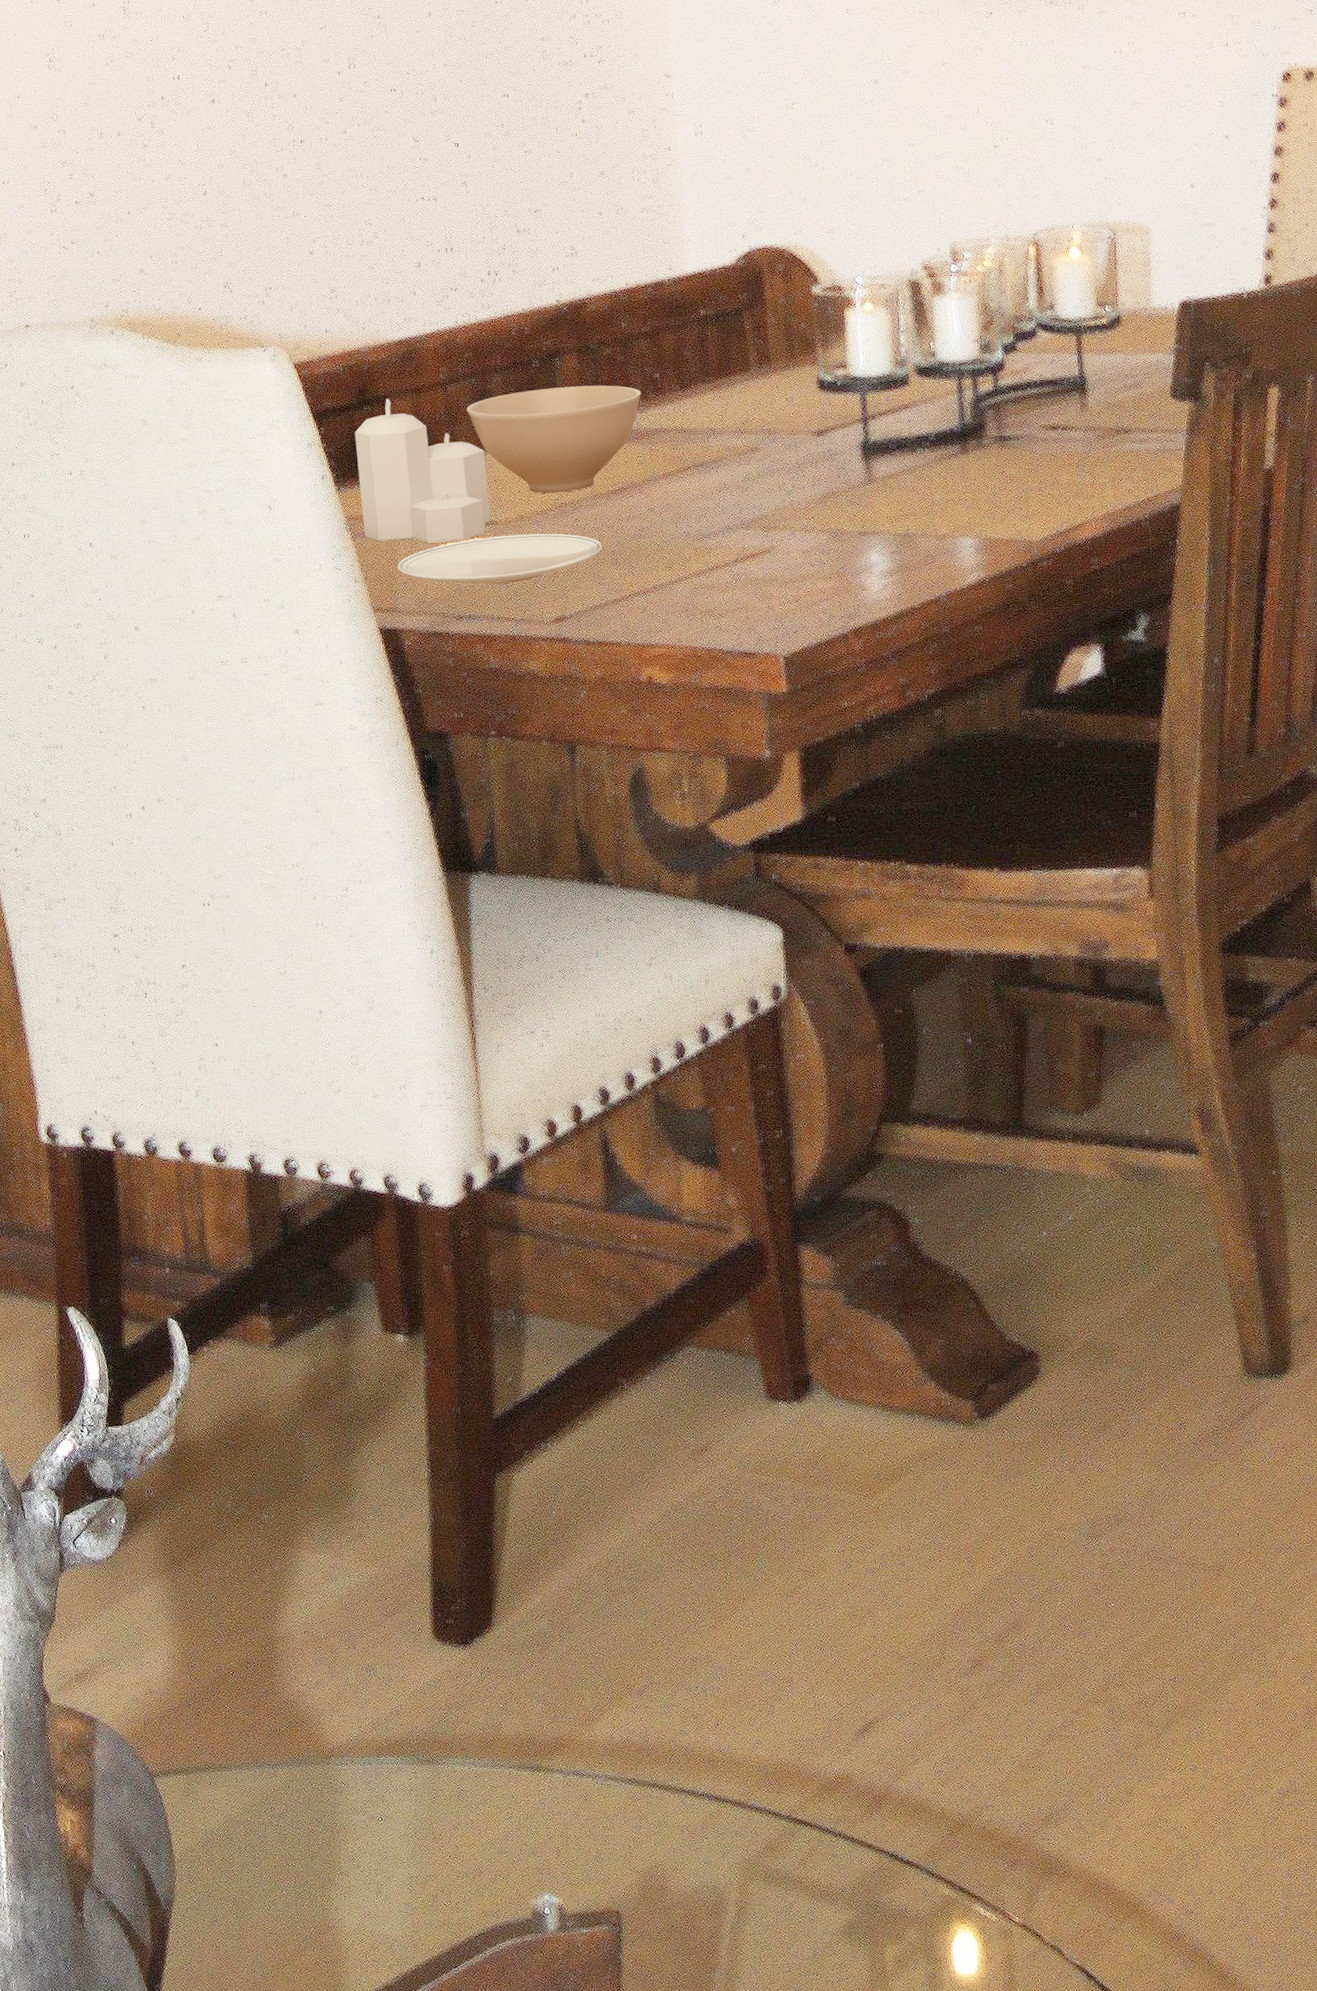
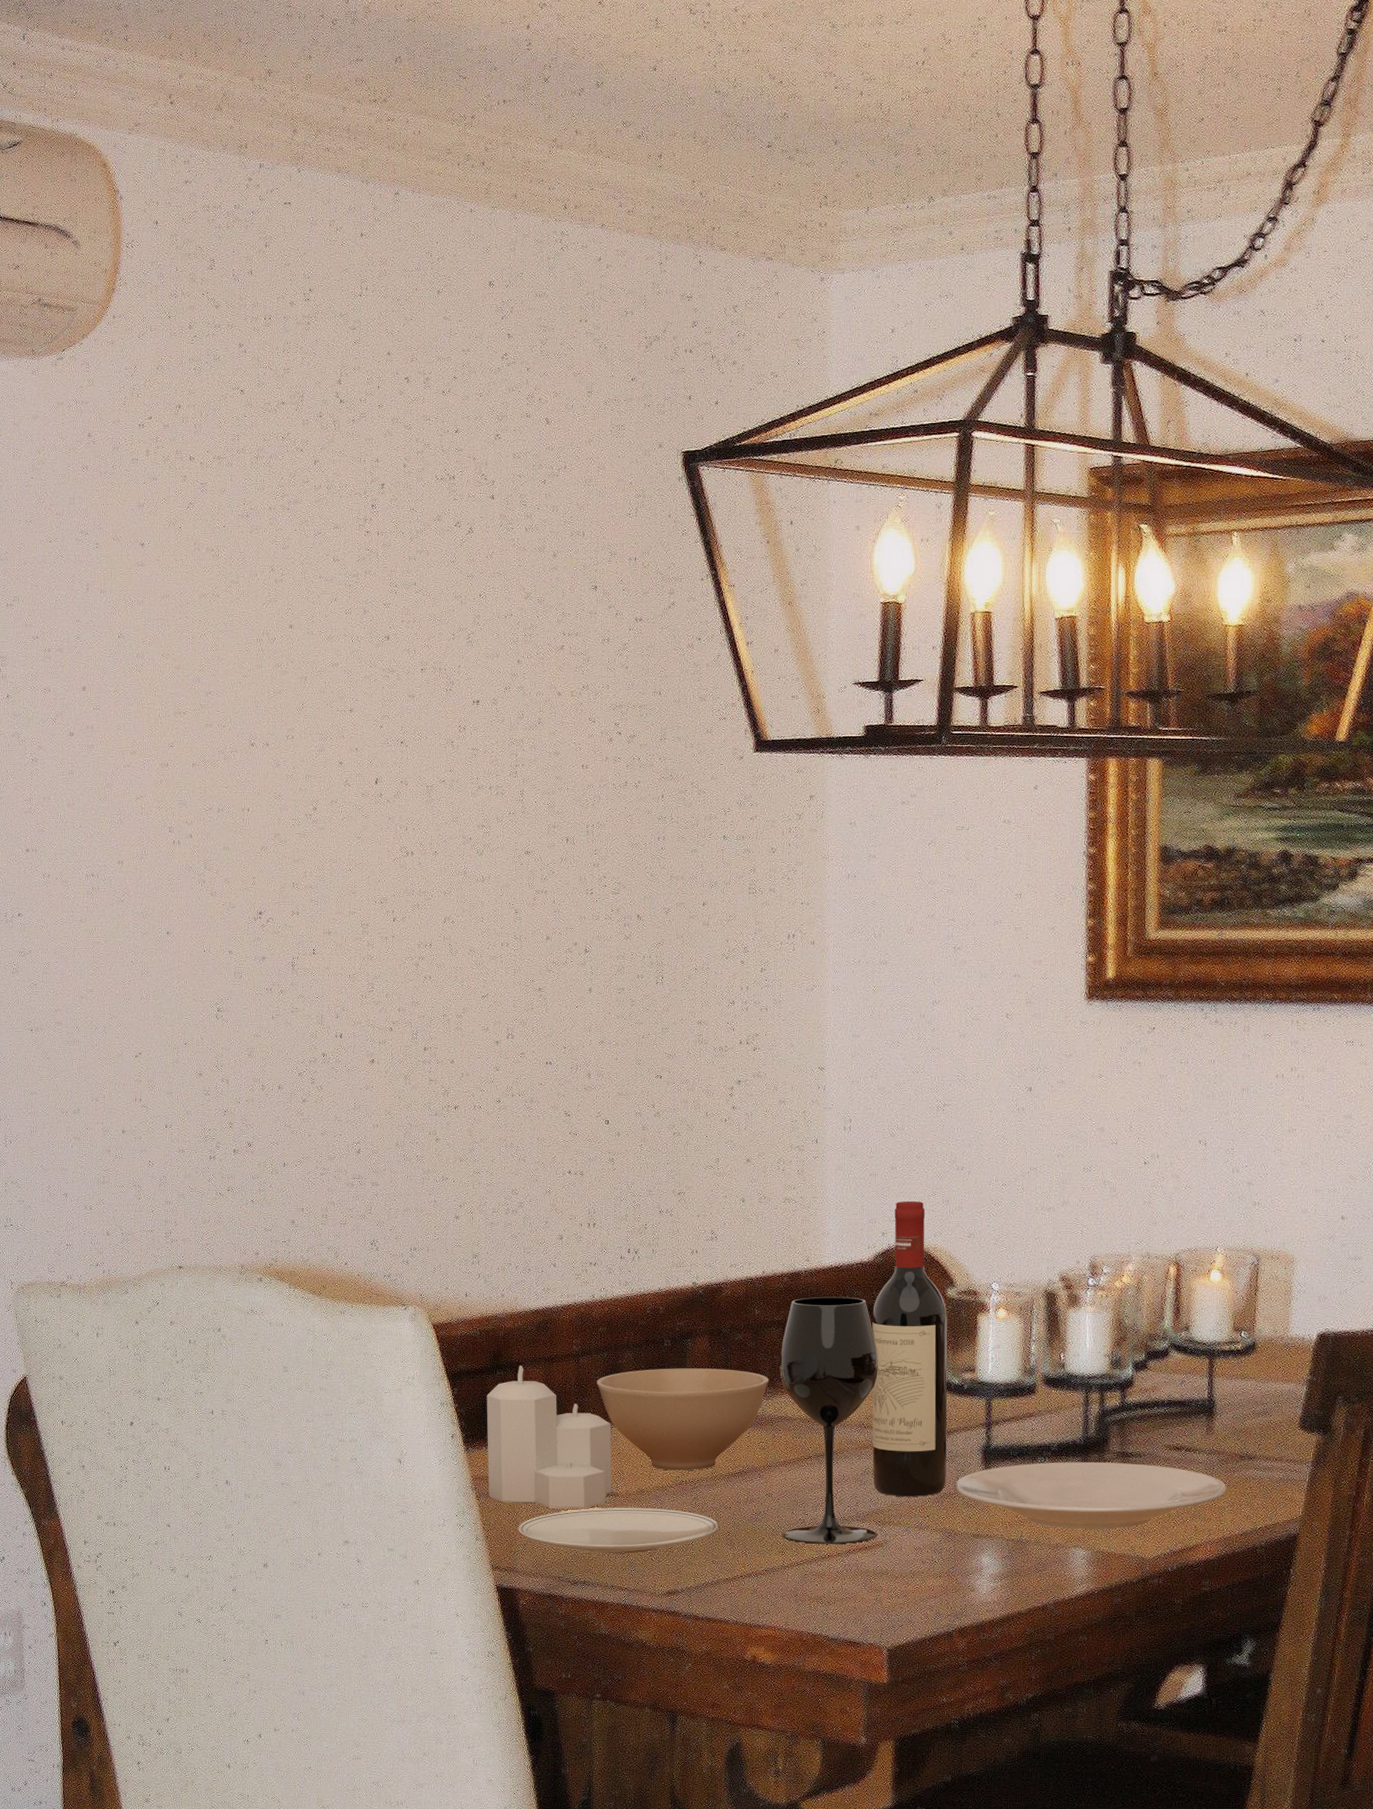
wineglass: none [650,302,764,556] -> present [779,1296,879,1544]
wine bottle: none [739,201,828,500] -> present [872,1200,948,1497]
plate: none [836,446,1107,519] -> present [954,1461,1227,1530]

